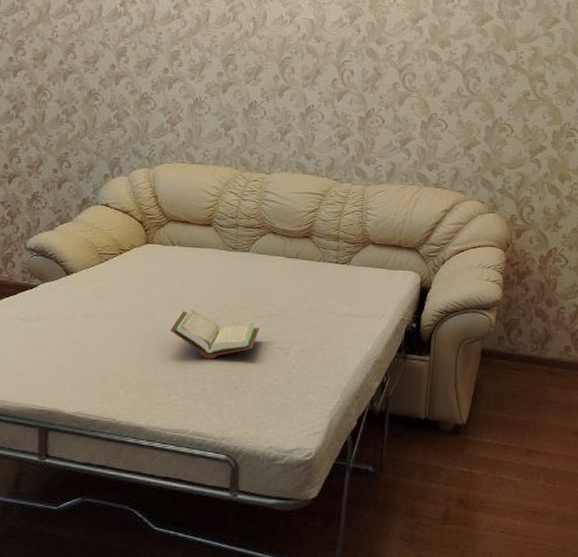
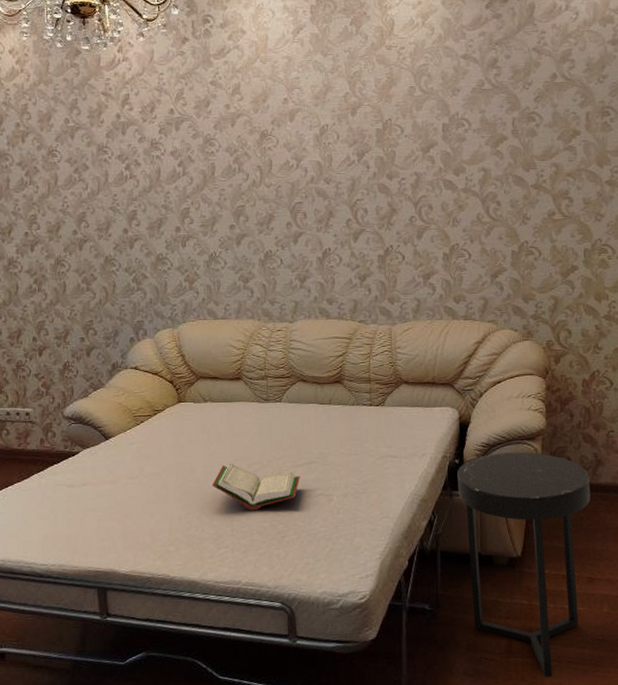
side table: none [412,320,538,546] -> present [457,452,591,678]

